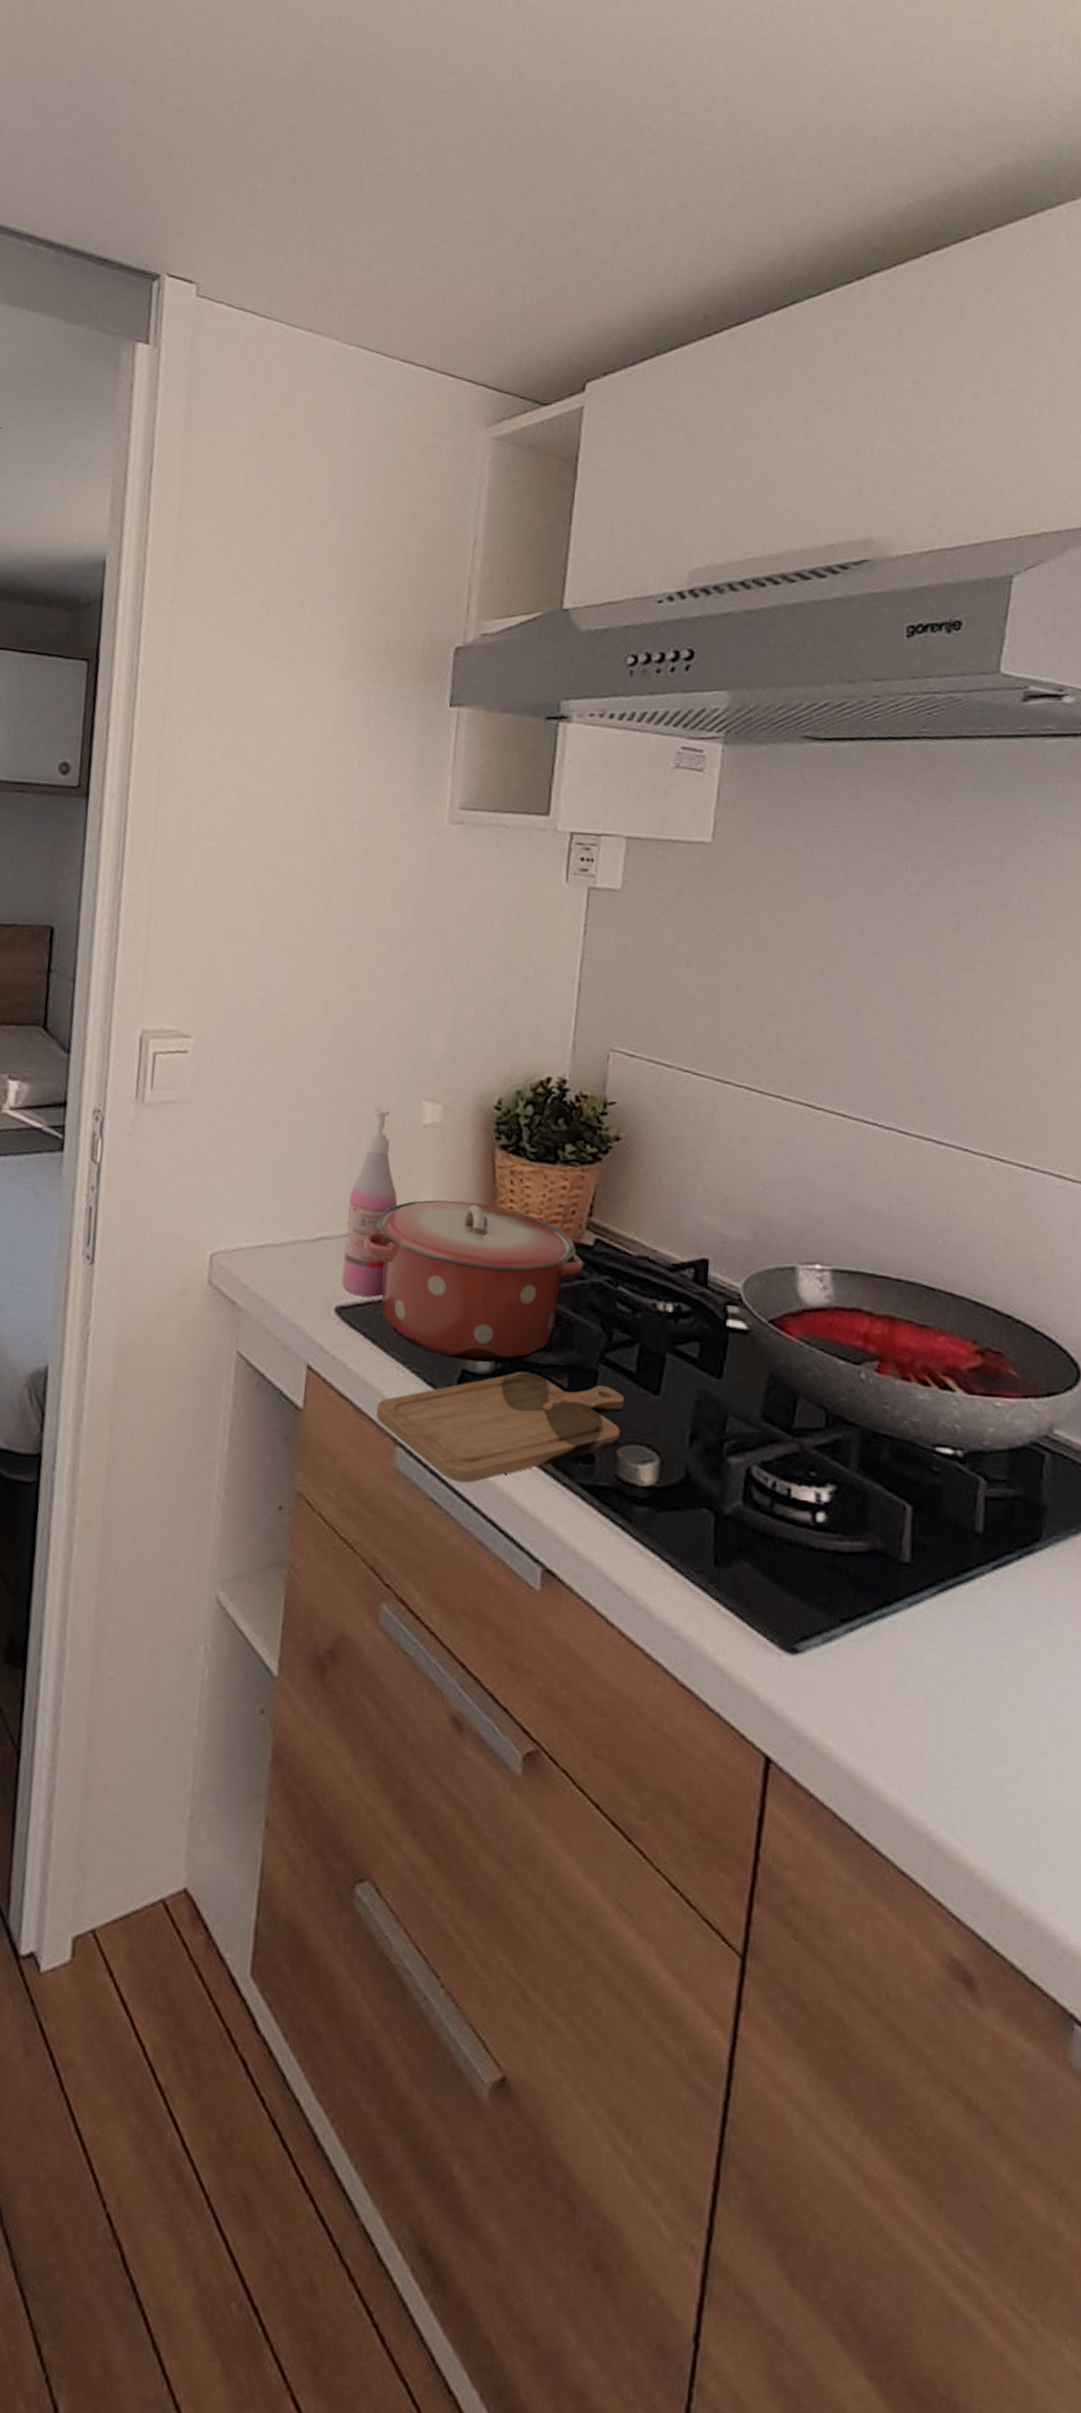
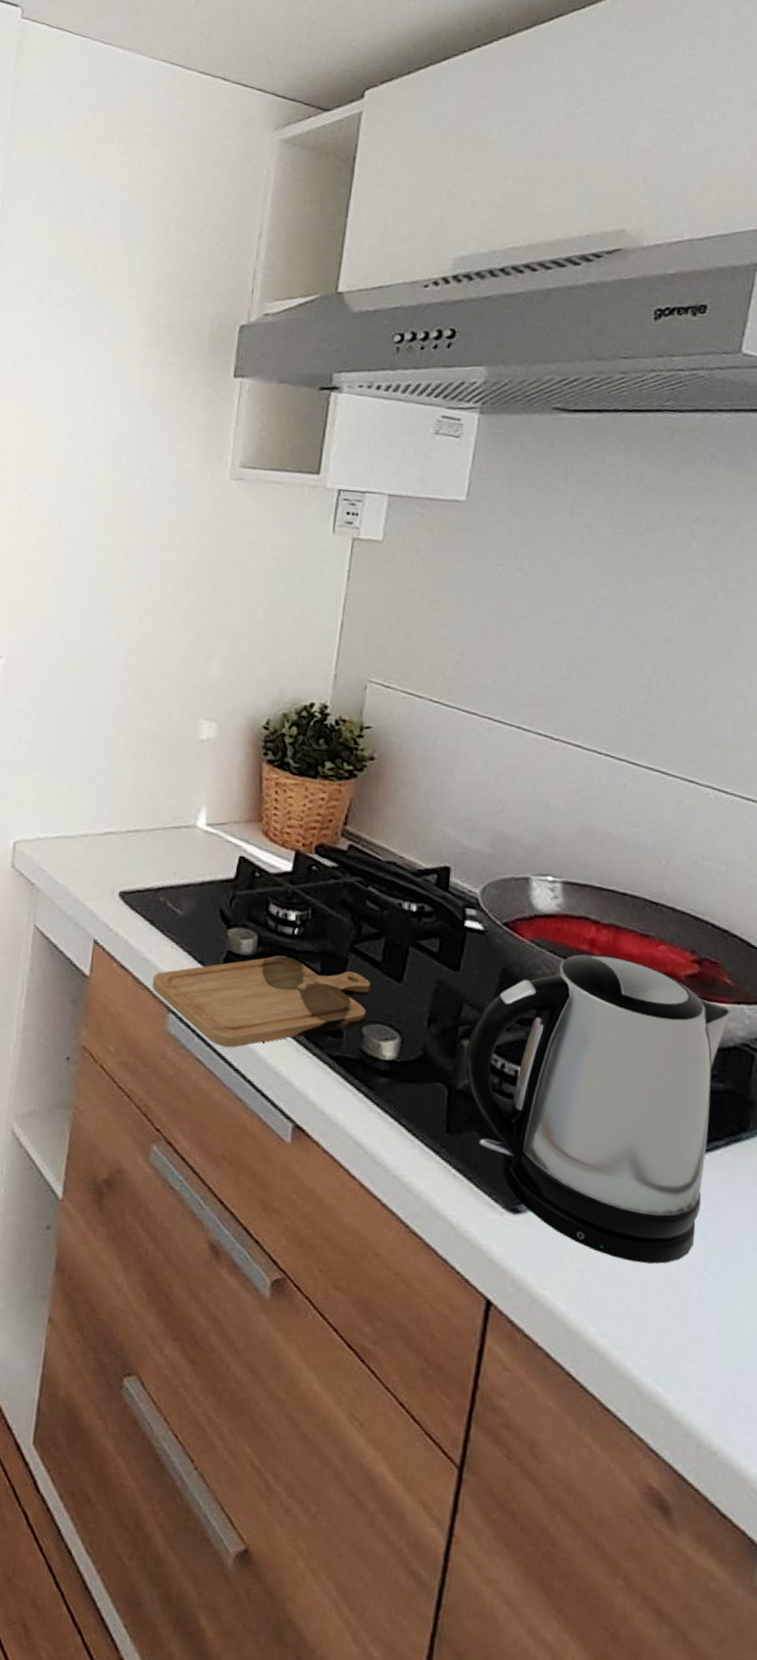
soap dispenser: present [341,1106,397,1297] -> none [125,722,176,886]
casserole: present [364,1200,583,1363] -> none [145,804,338,947]
kettle: none [732,1350,1017,1701] -> present [465,954,731,1264]

